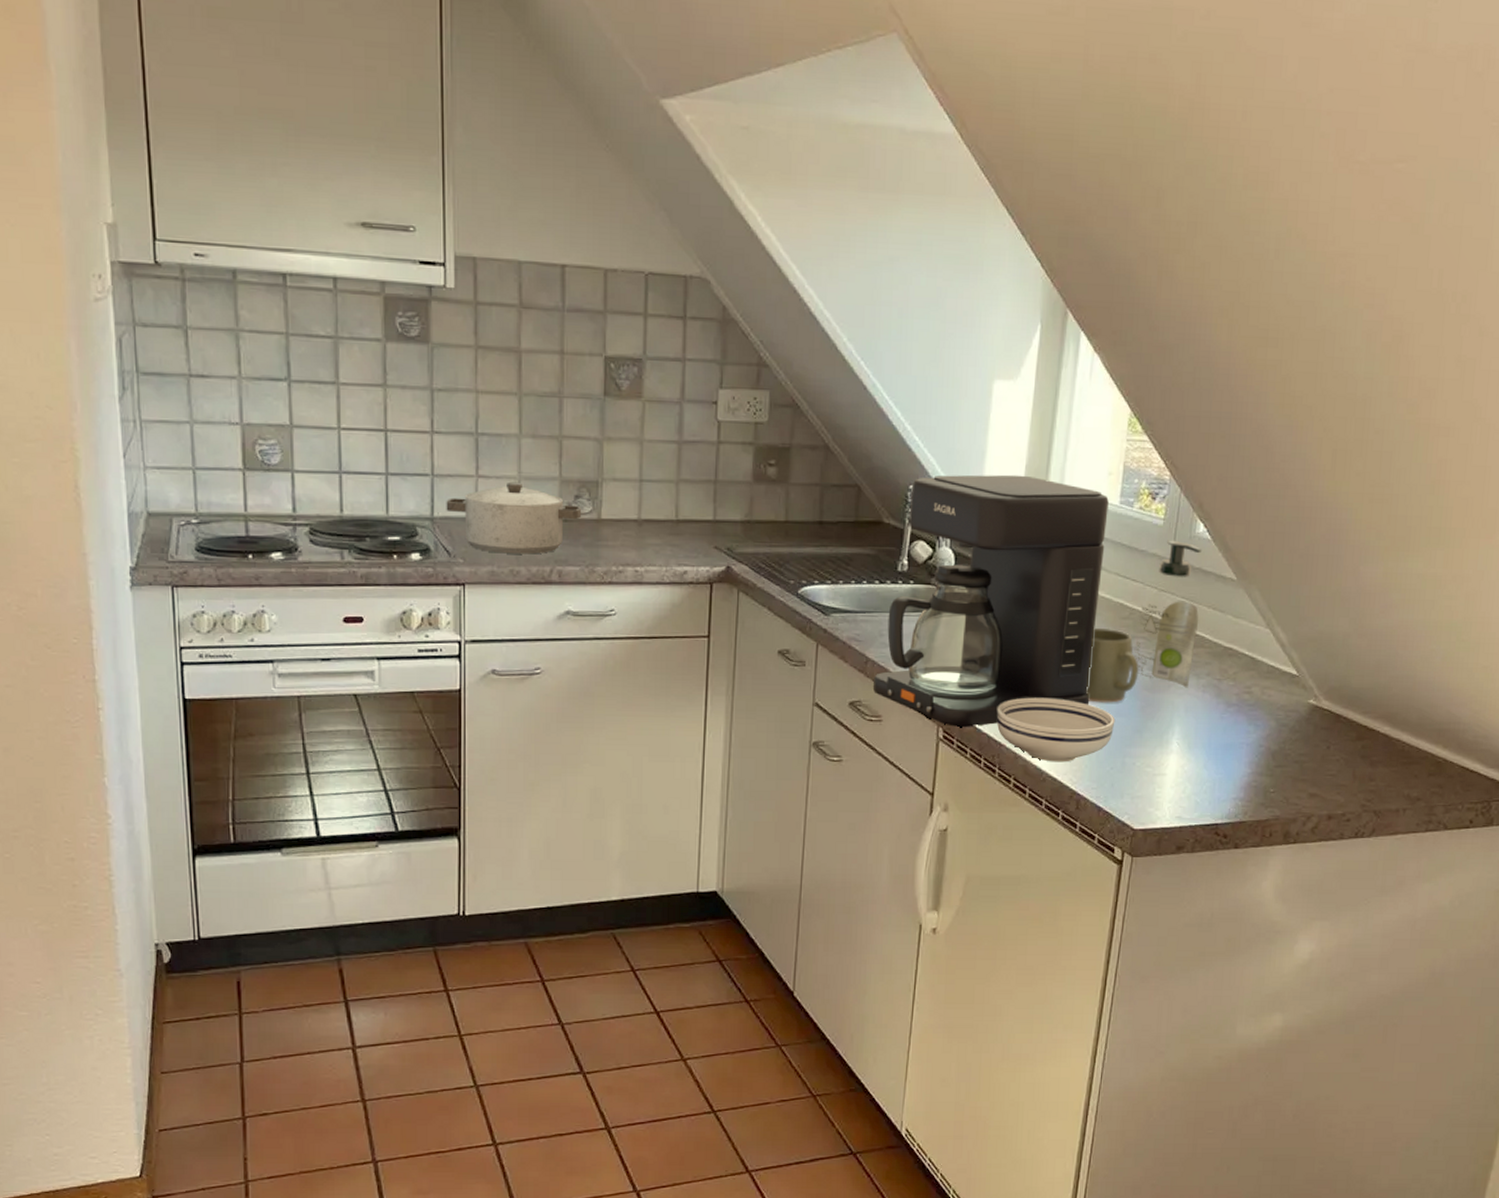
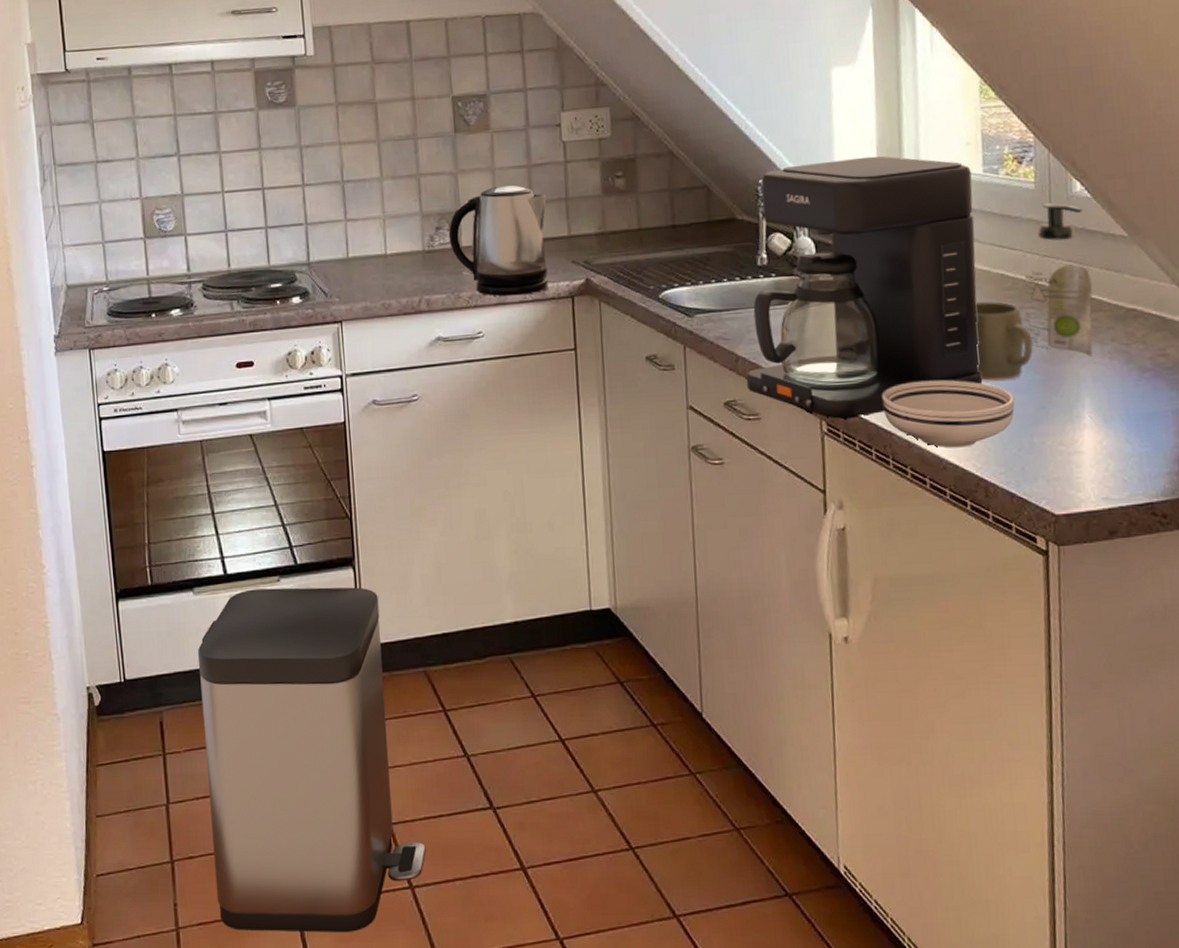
pedal bin: none [282,853,513,1185] -> present [197,587,426,932]
cooking pot: present [446,481,582,555] -> none [320,221,444,290]
kettle: none [588,459,695,576] -> present [448,185,548,296]

